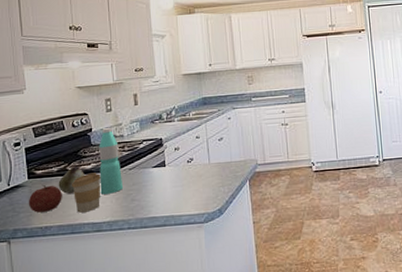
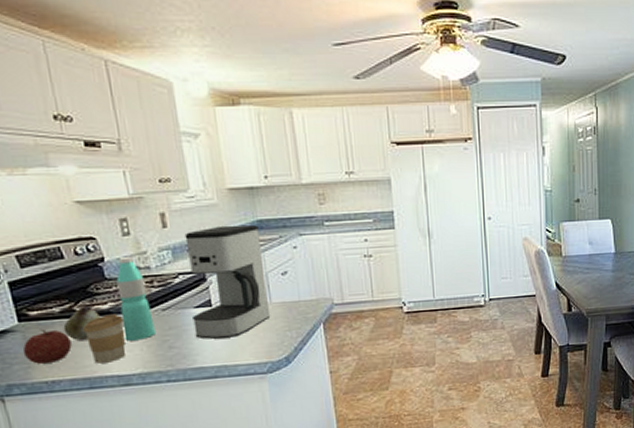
coffee maker: none [150,101,209,193] -> present [184,224,271,339]

